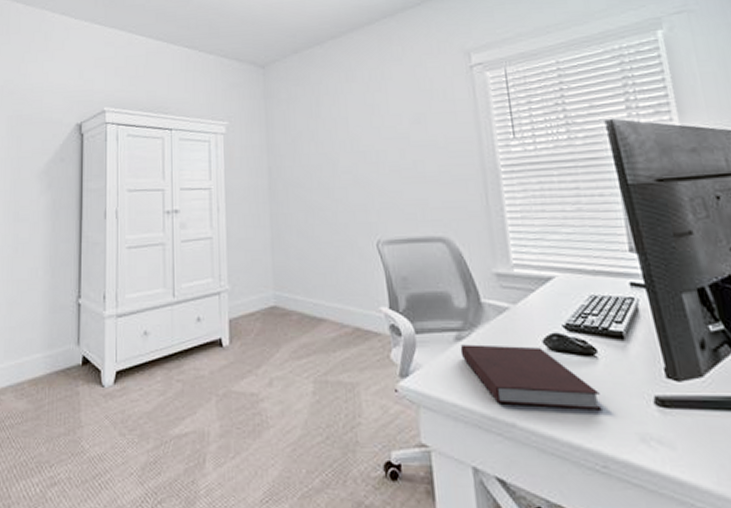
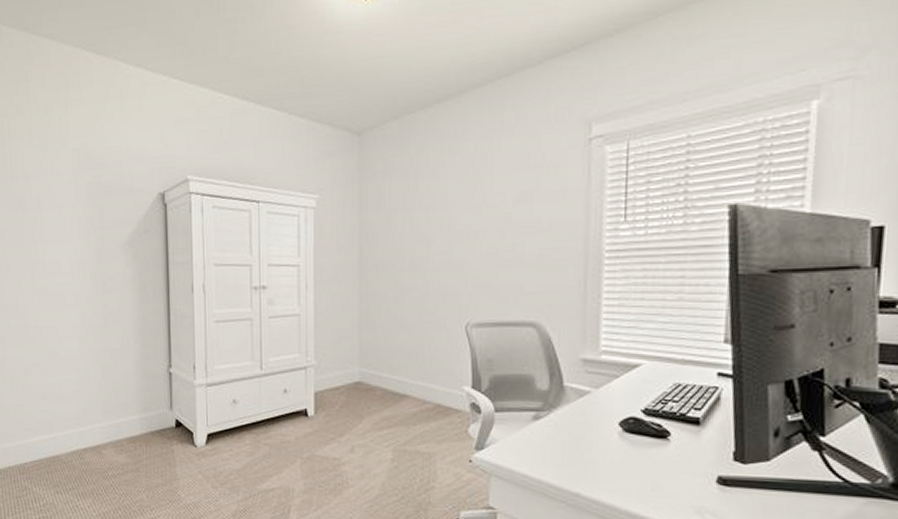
notebook: present [460,344,602,410] -> none [536,423,665,486]

